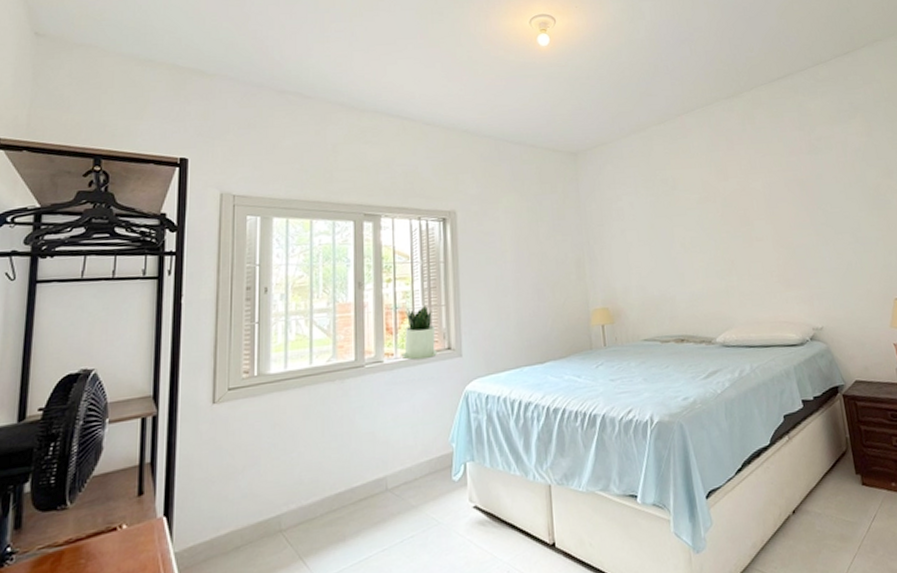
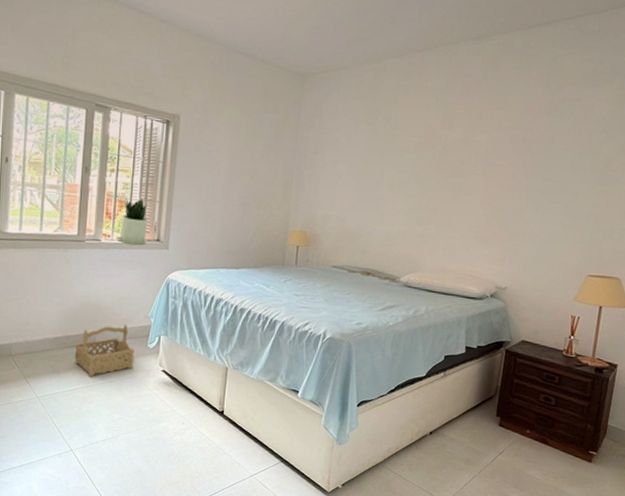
decorative basket: none [363,457,438,537] -> present [74,324,135,377]

